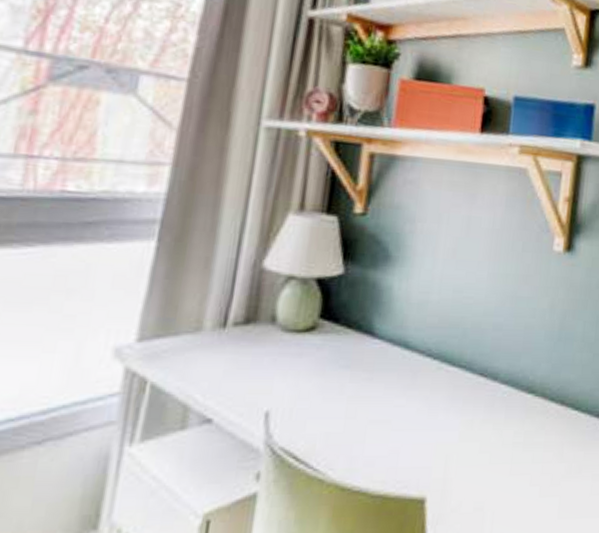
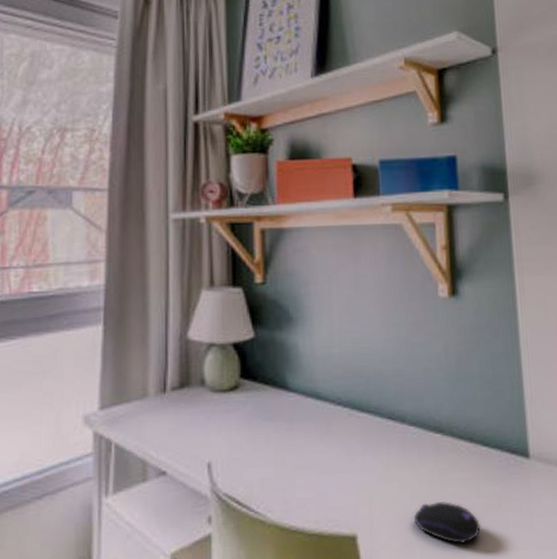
computer mouse: none [489,465,559,510] -> present [413,501,482,544]

